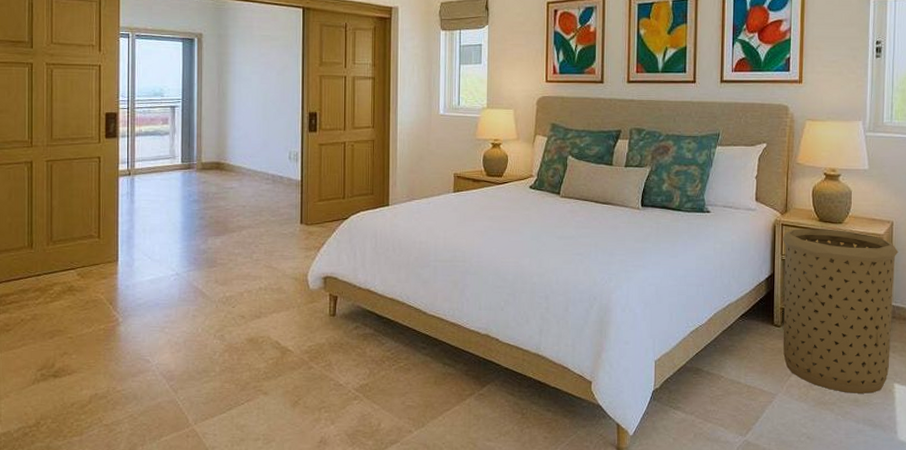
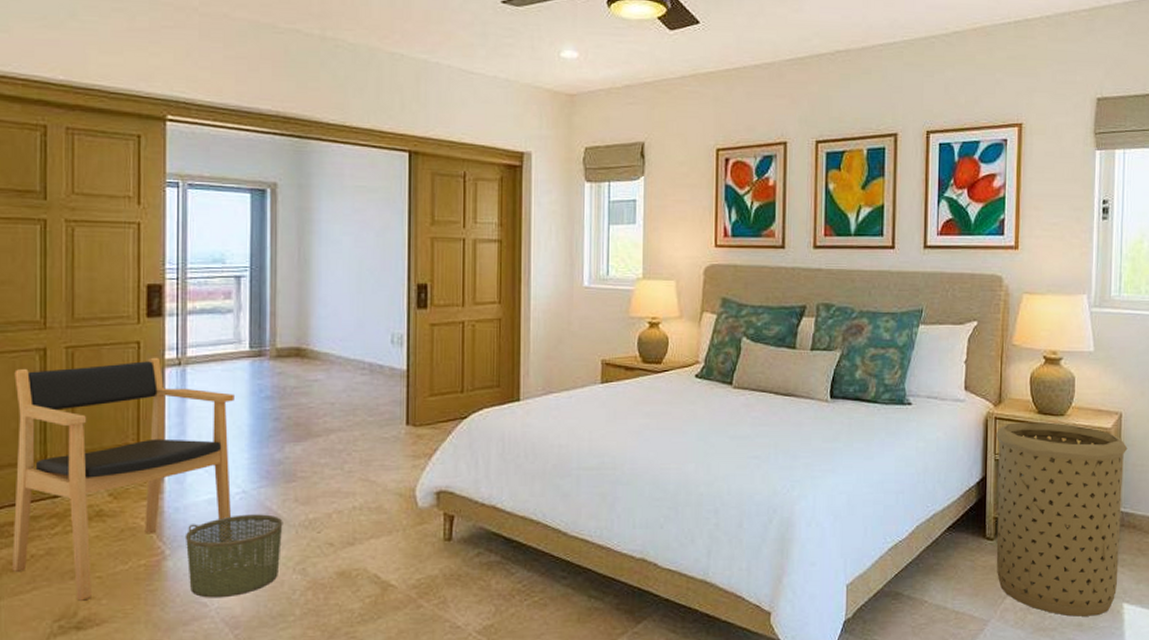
armchair: none [8,169,170,355] -> present [12,357,234,601]
basket: none [133,292,207,356] -> present [185,514,283,598]

